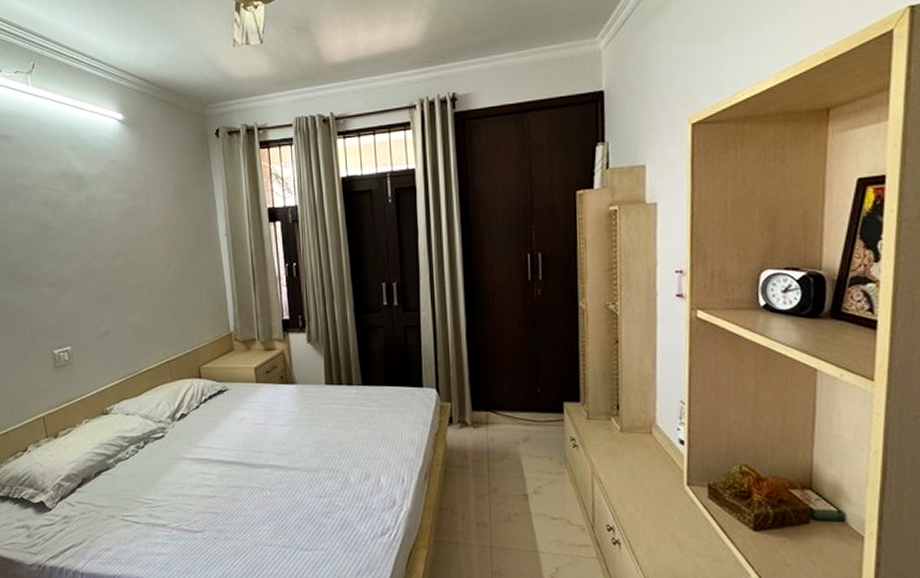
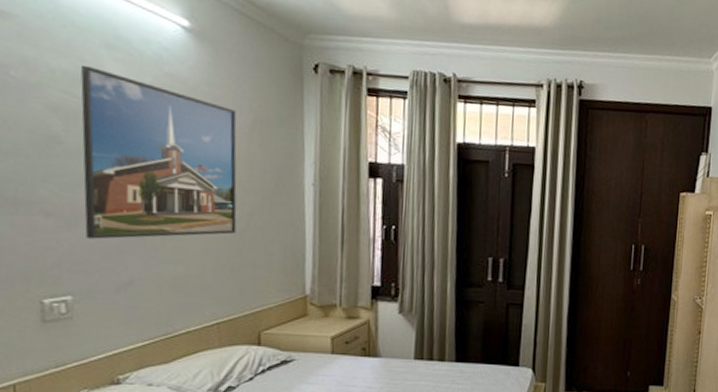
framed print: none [57,165,173,301] -> present [80,64,237,239]

